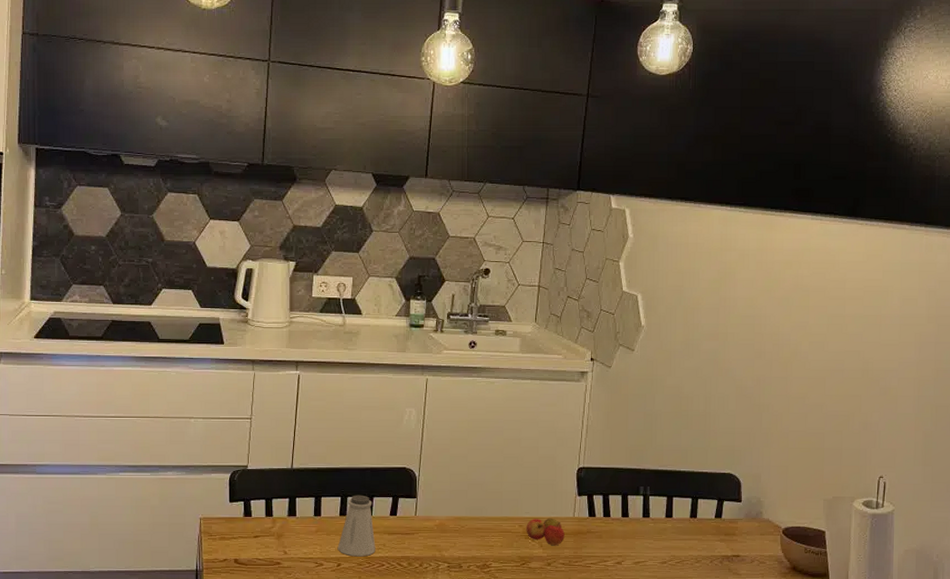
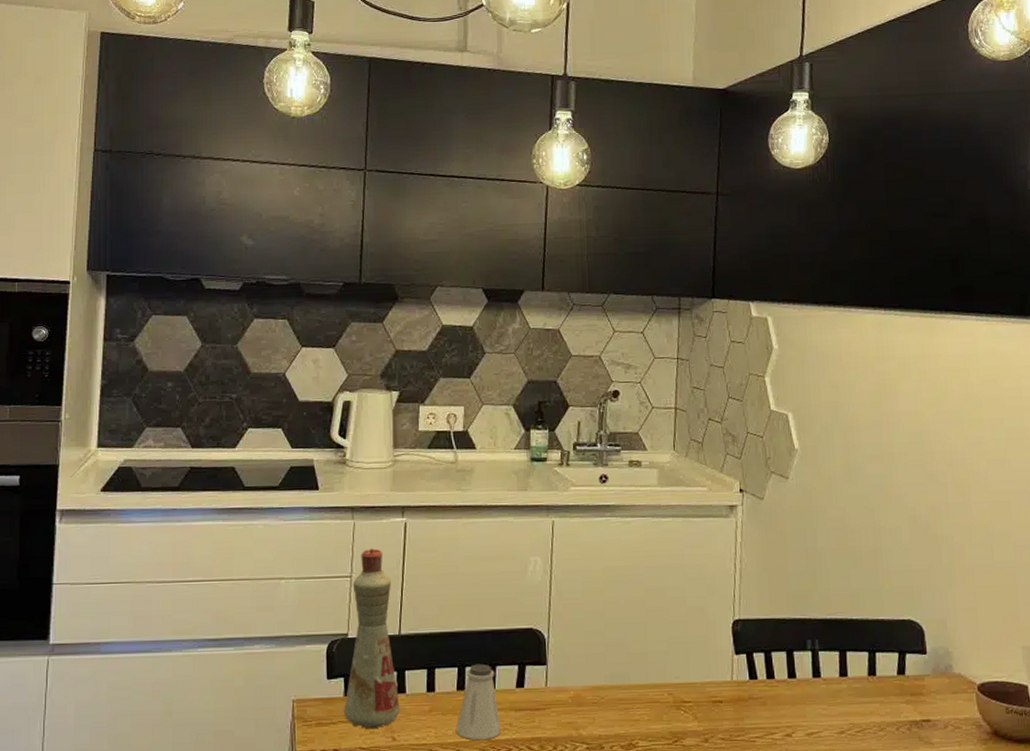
bottle: none [243,396,291,543] -> present [343,548,400,728]
apple: present [526,518,565,546] -> none [676,682,723,717]

